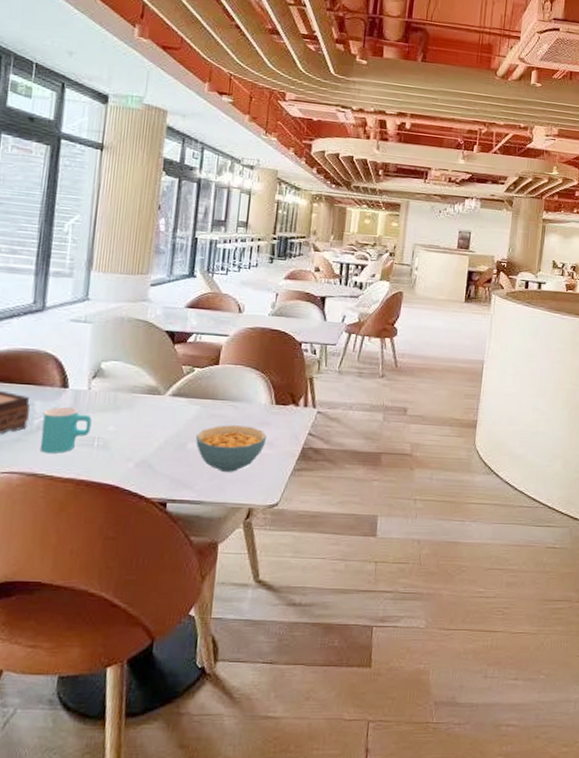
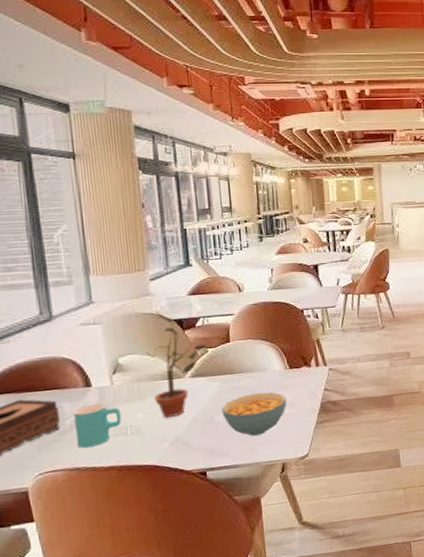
potted plant: none [129,319,194,437] -> present [146,311,207,419]

